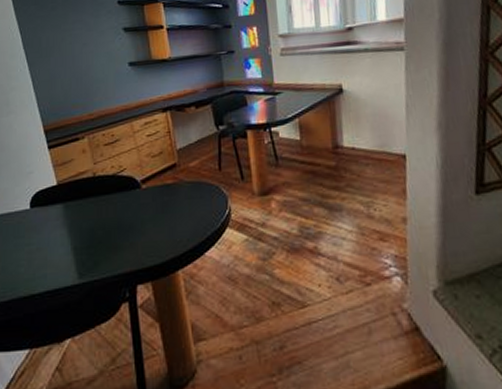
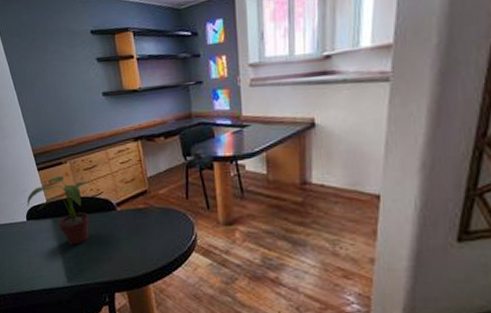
potted plant: none [32,152,116,232] -> present [26,175,95,244]

